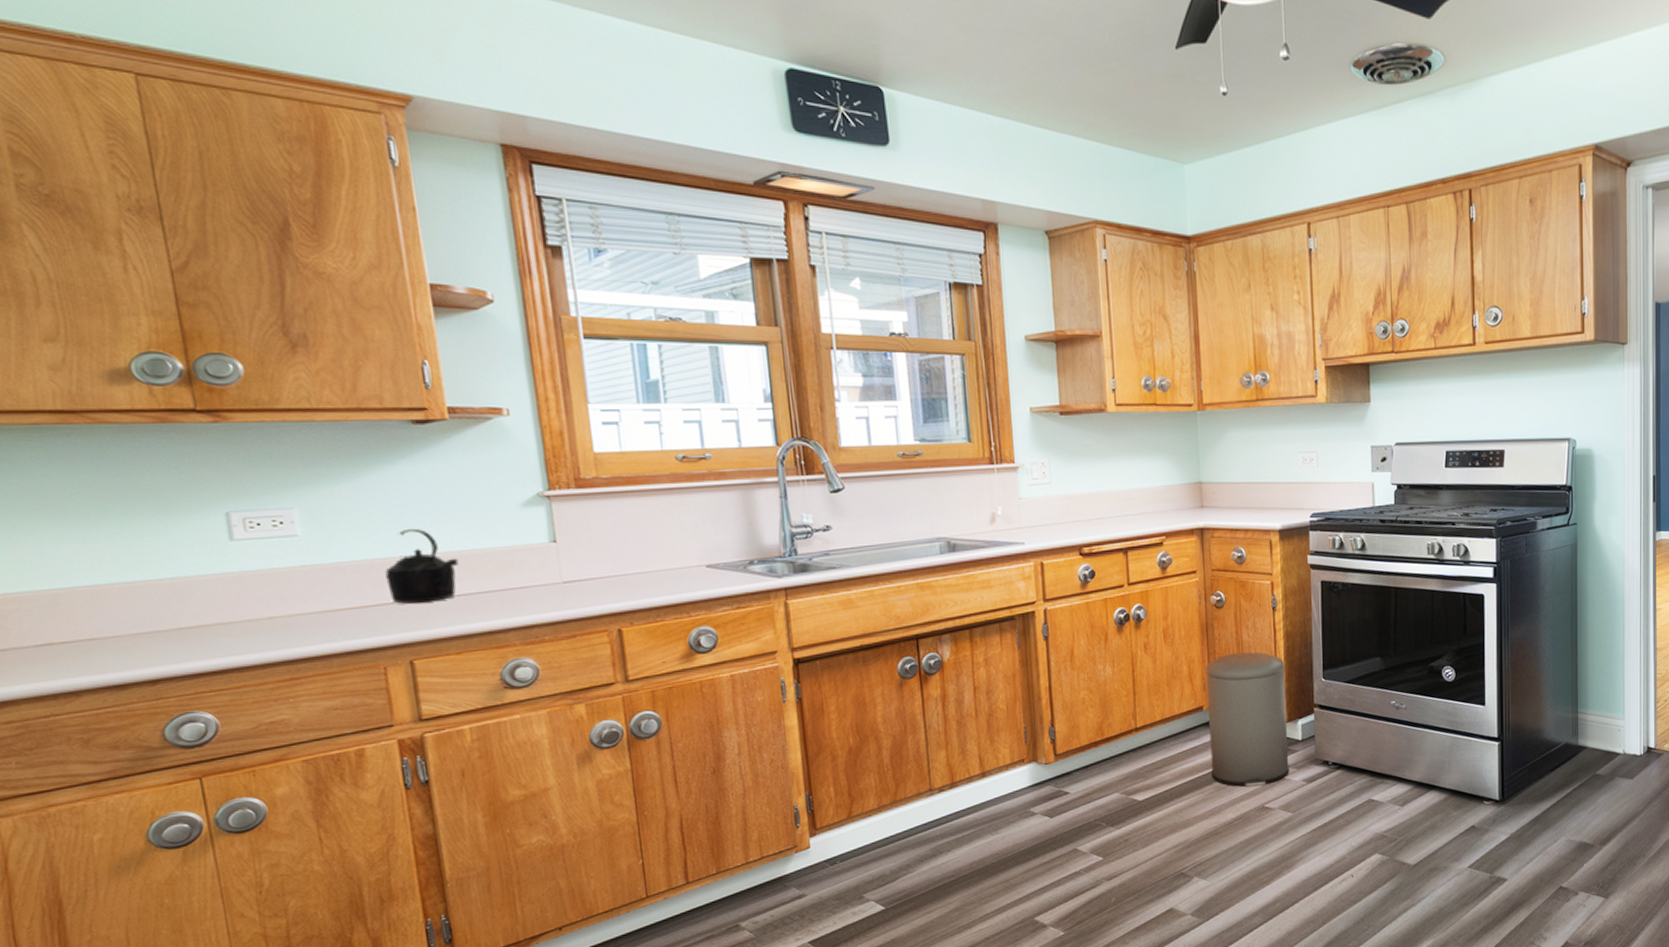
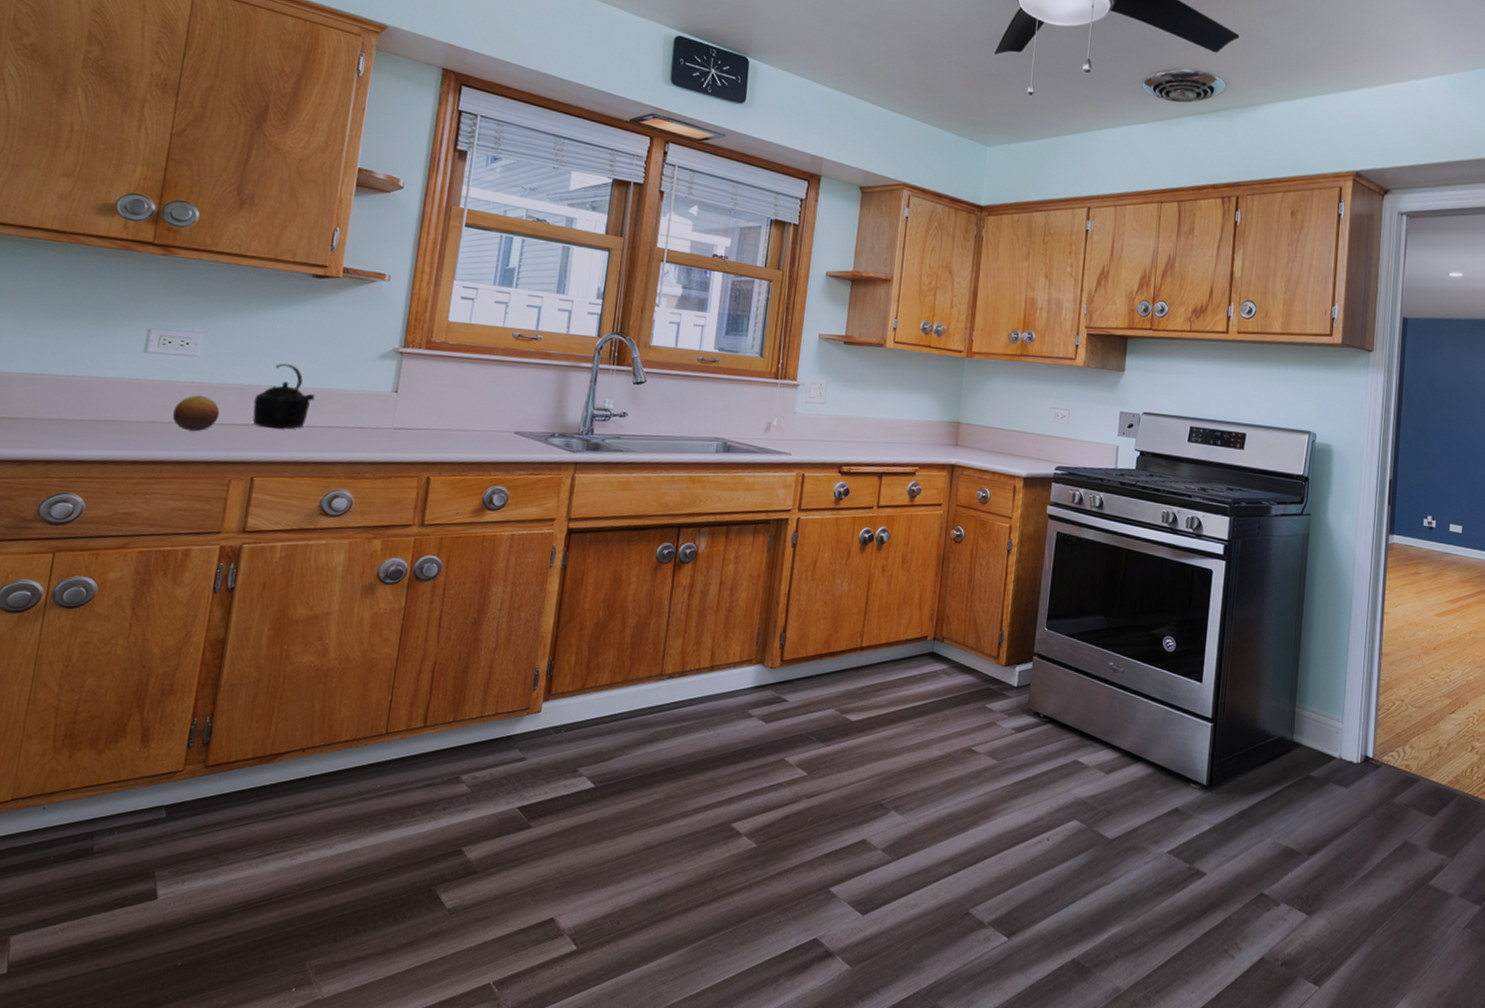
fruit: none [290,579,349,622] -> present [172,395,220,432]
pedal bin: present [1205,652,1289,787] -> none [925,588,1012,727]

